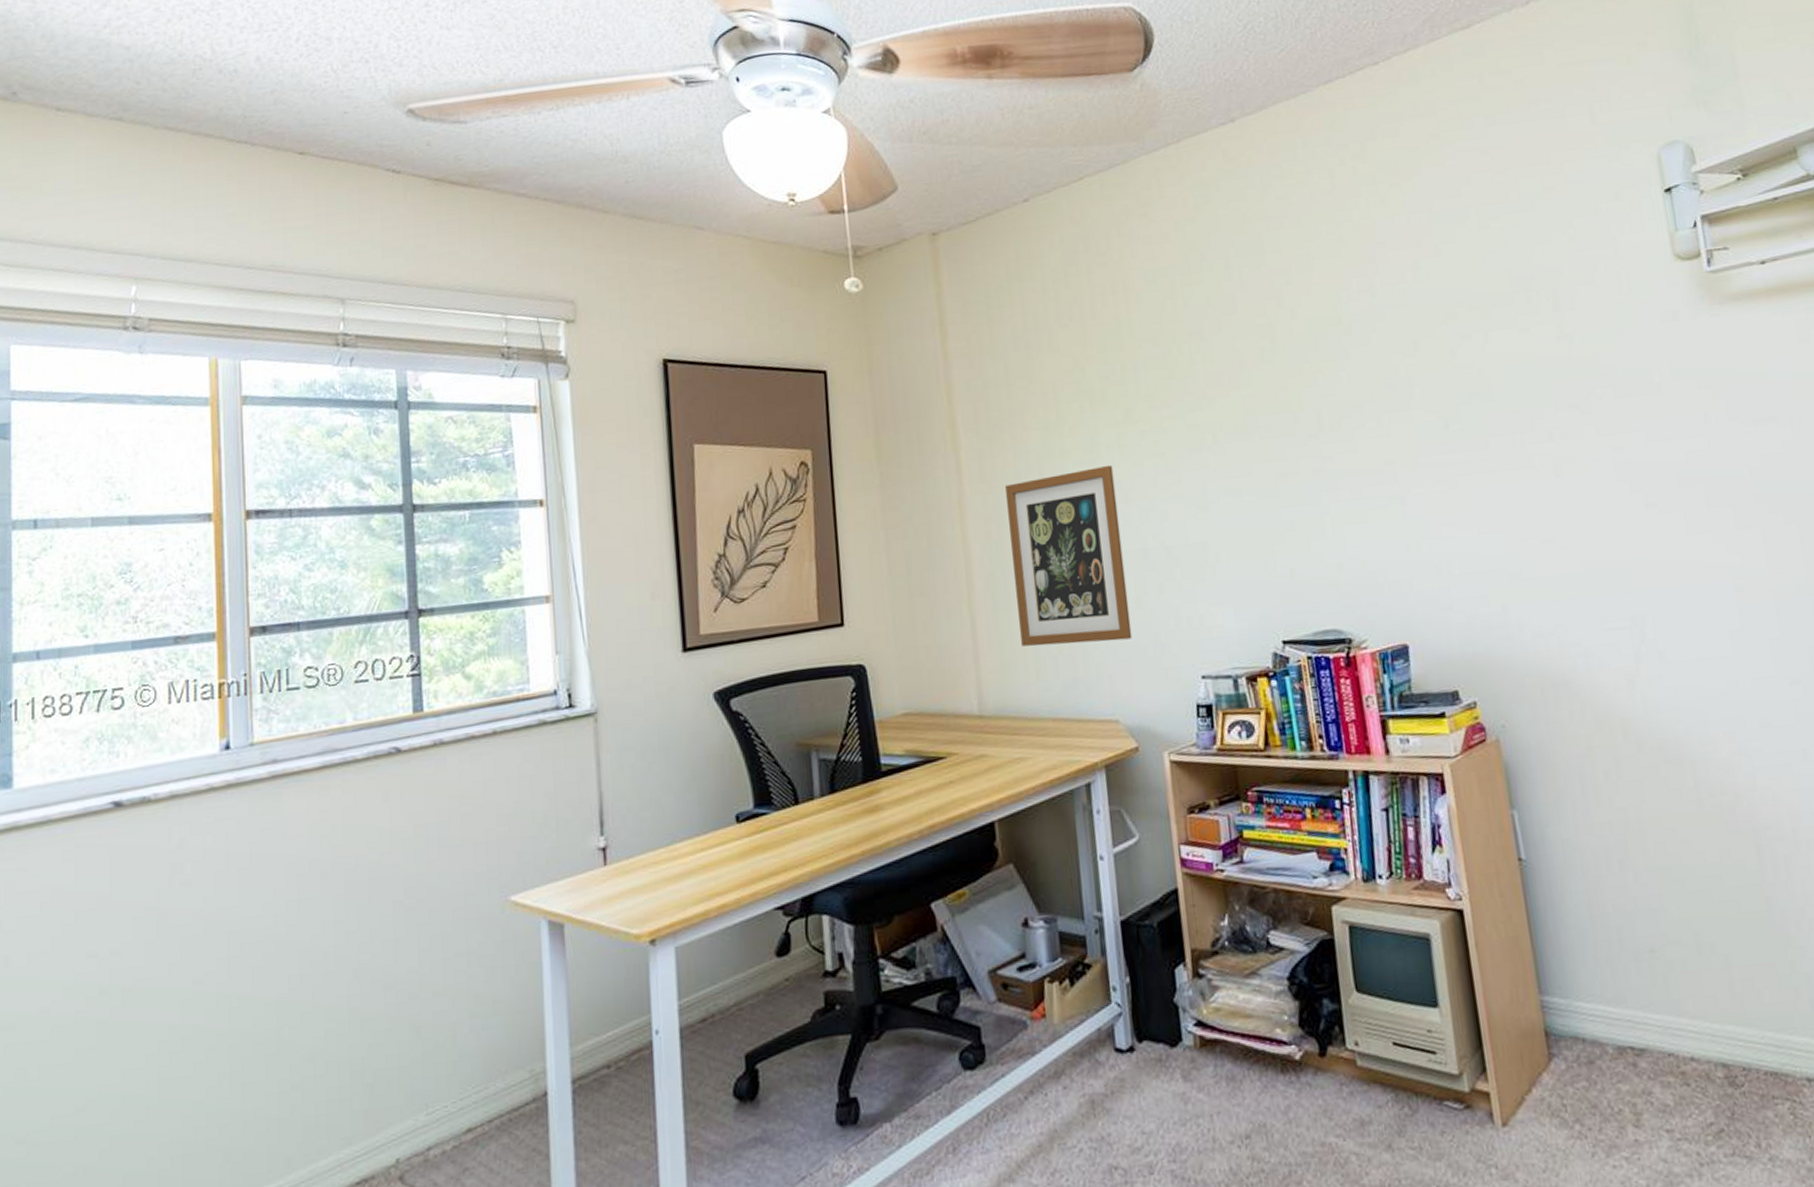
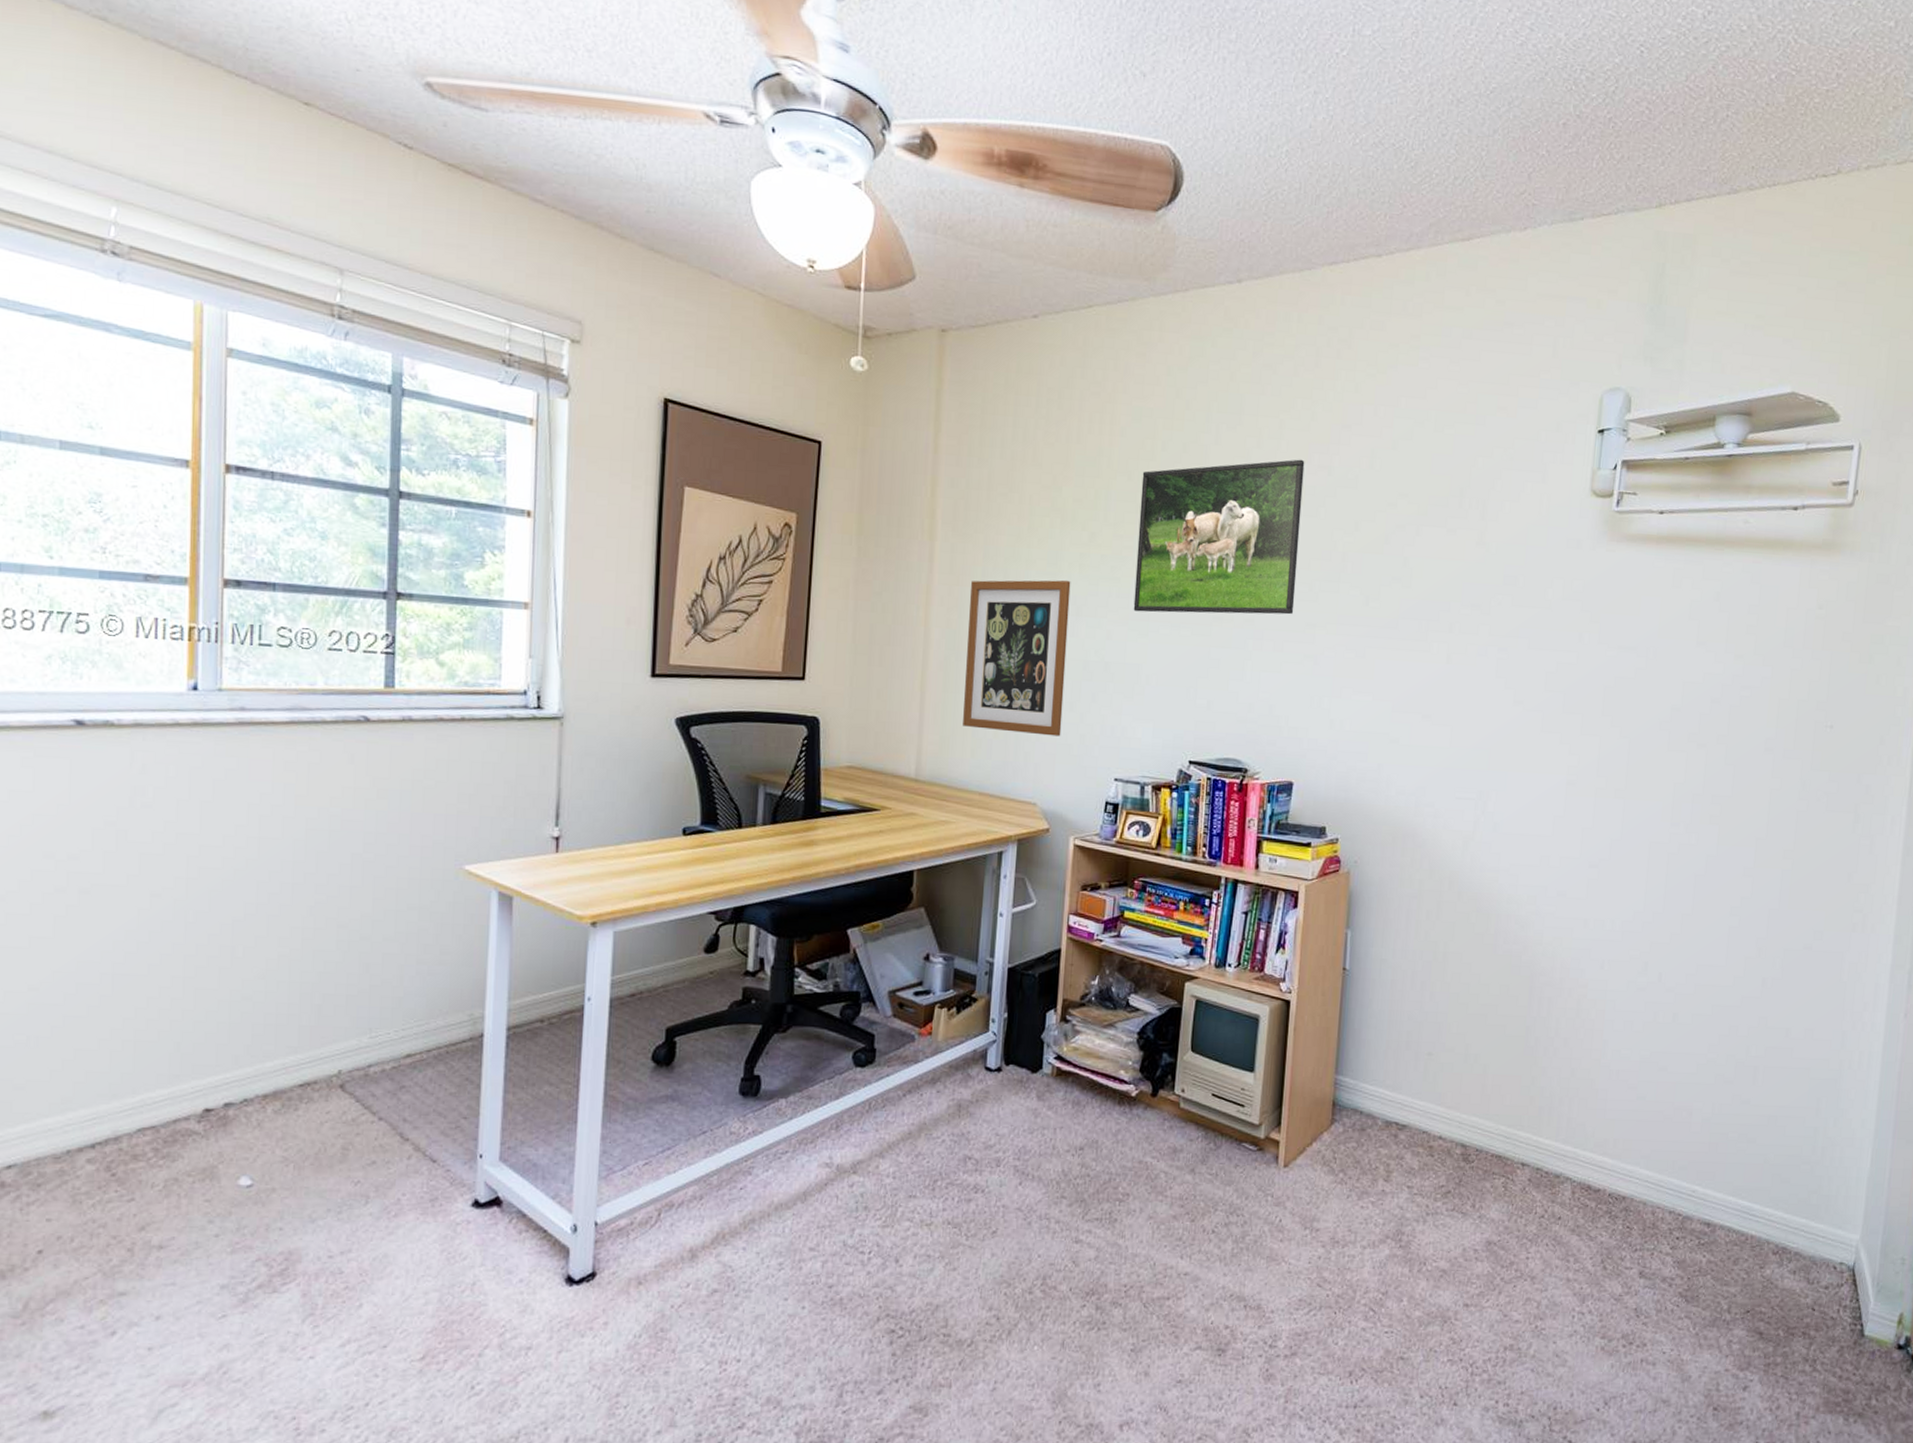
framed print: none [1168,287,1366,485] -> present [1133,459,1305,615]

